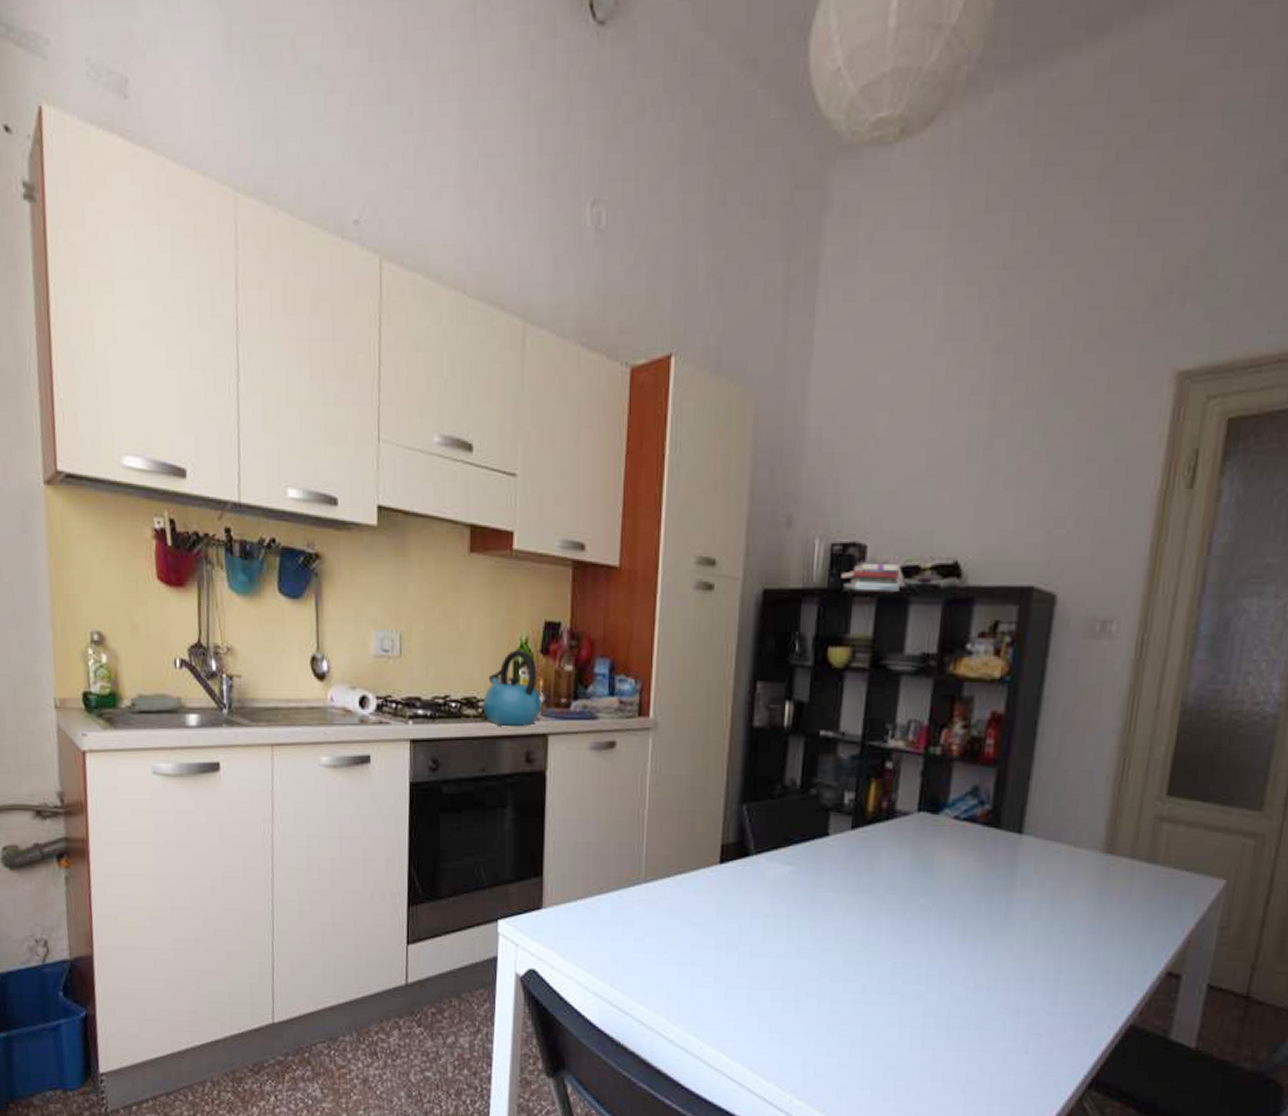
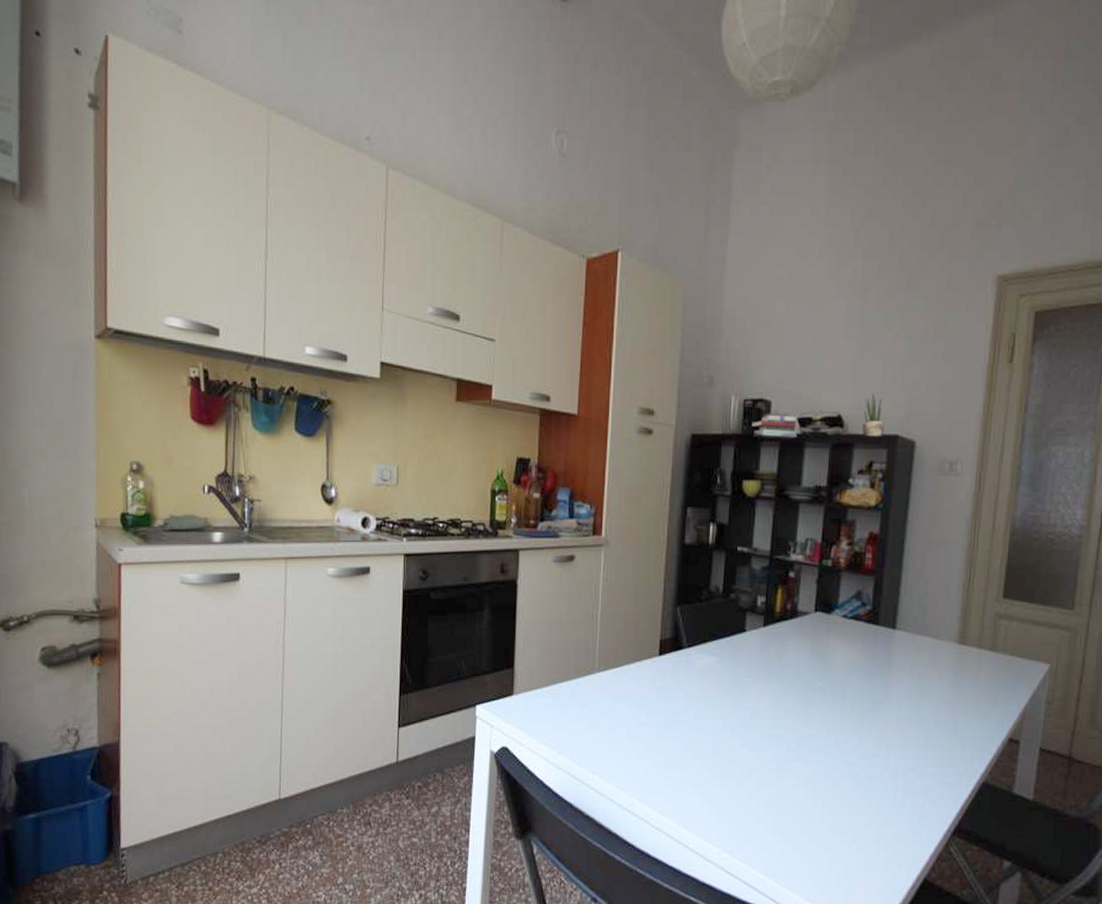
kettle: present [483,650,541,727] -> none [465,481,514,544]
potted plant: none [985,533,1016,591] -> present [862,394,885,439]

